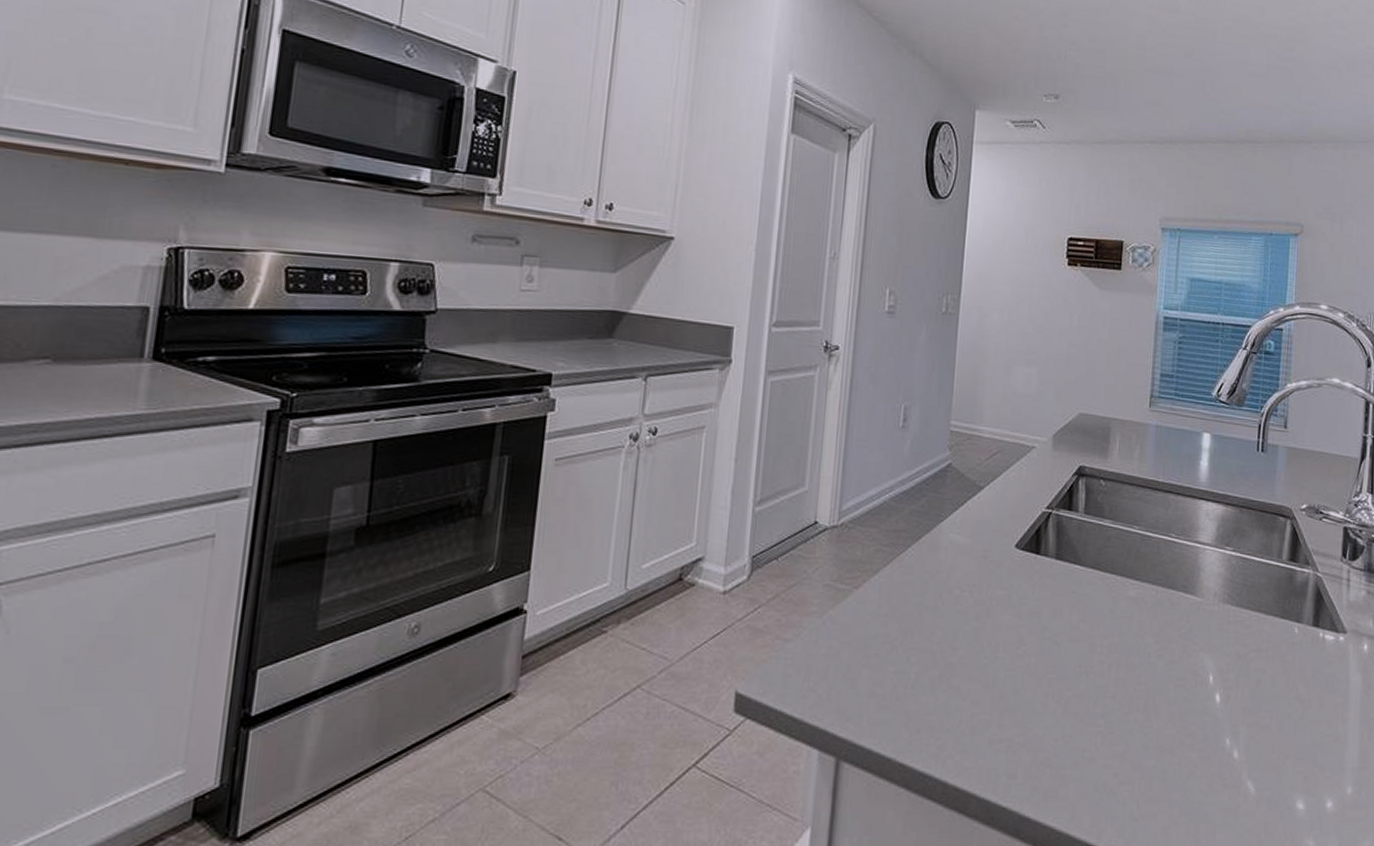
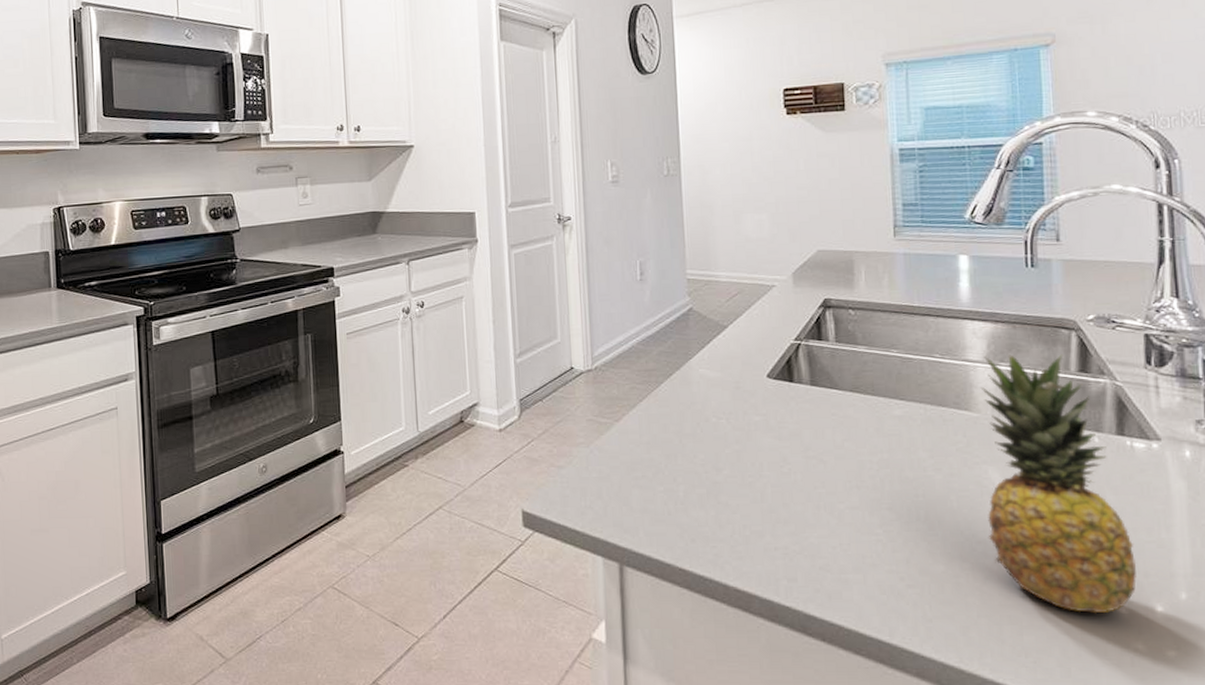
fruit: none [1196,538,1316,810] -> present [980,354,1137,614]

